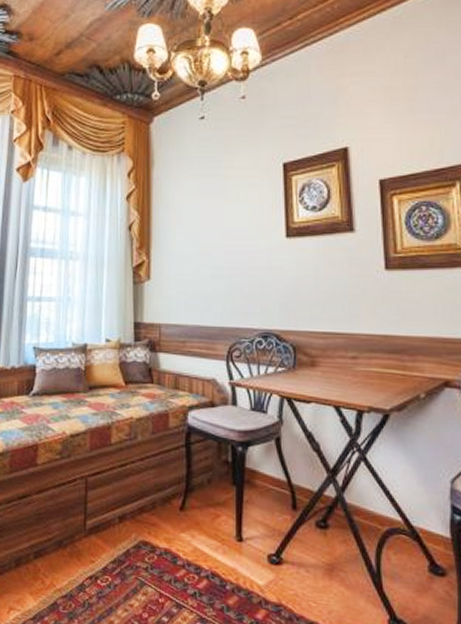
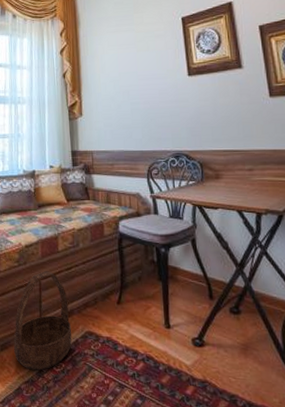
basket: none [50,466,123,584] -> present [13,271,72,371]

